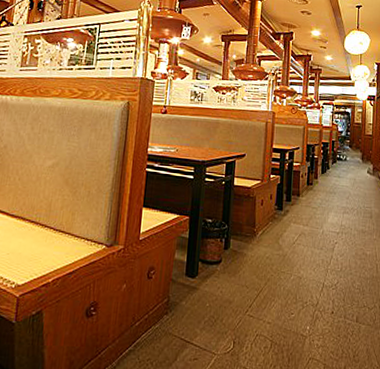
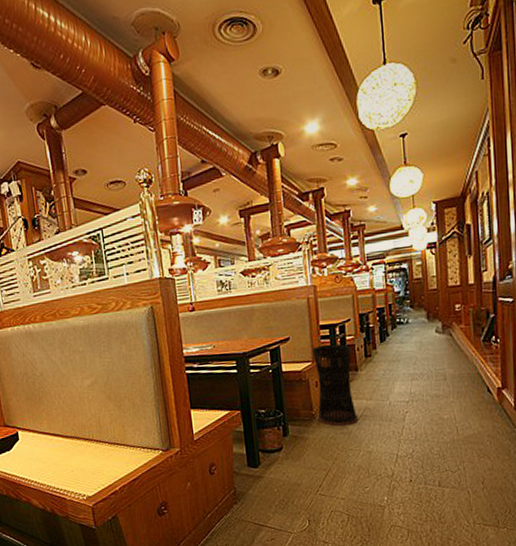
umbrella stand: none [258,167,297,248] -> present [312,344,359,427]

